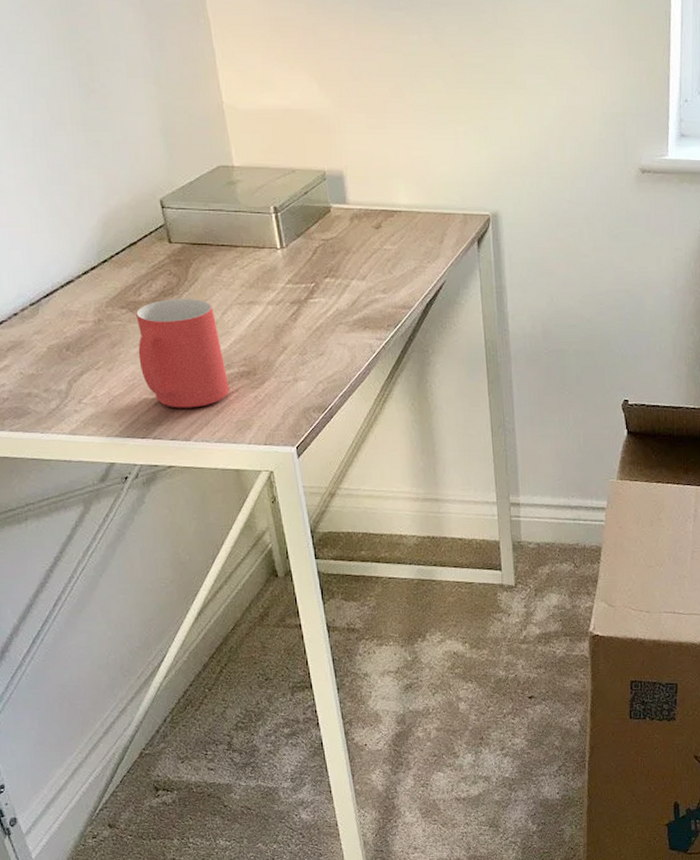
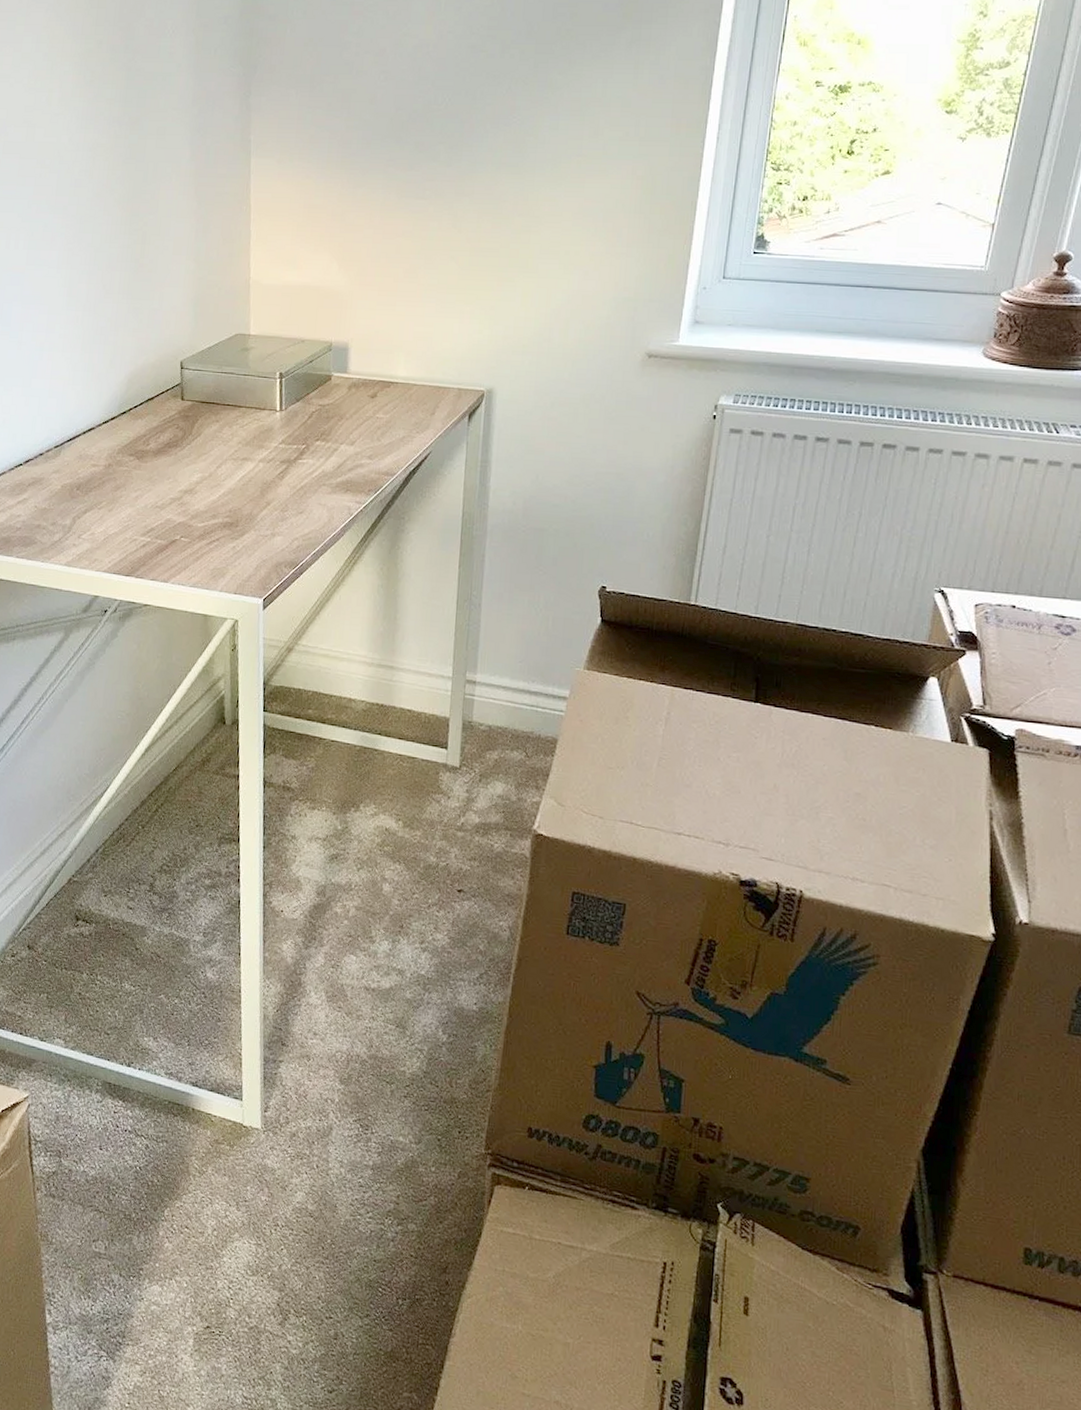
mug: present [136,298,230,408] -> none [136,450,212,552]

